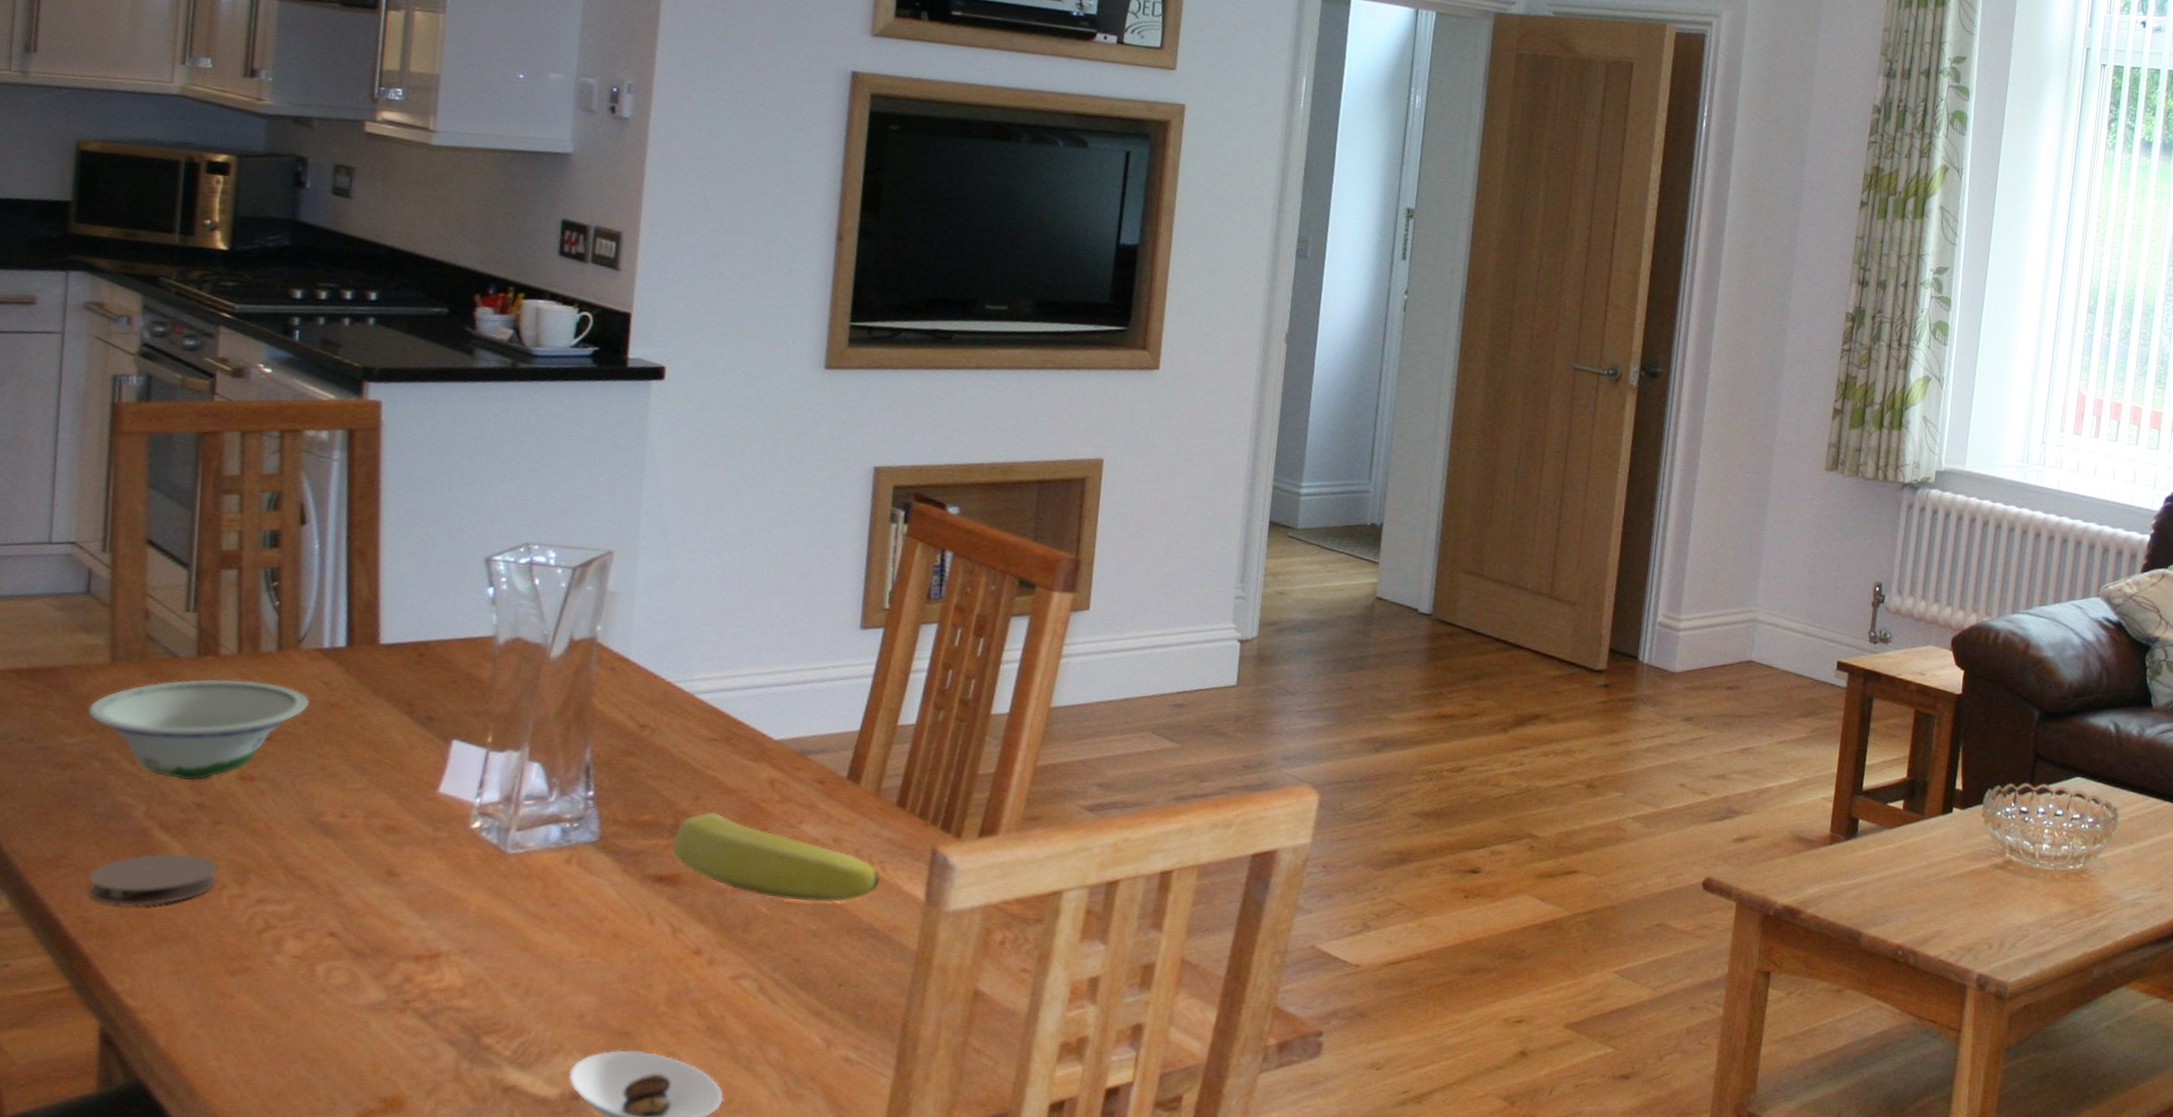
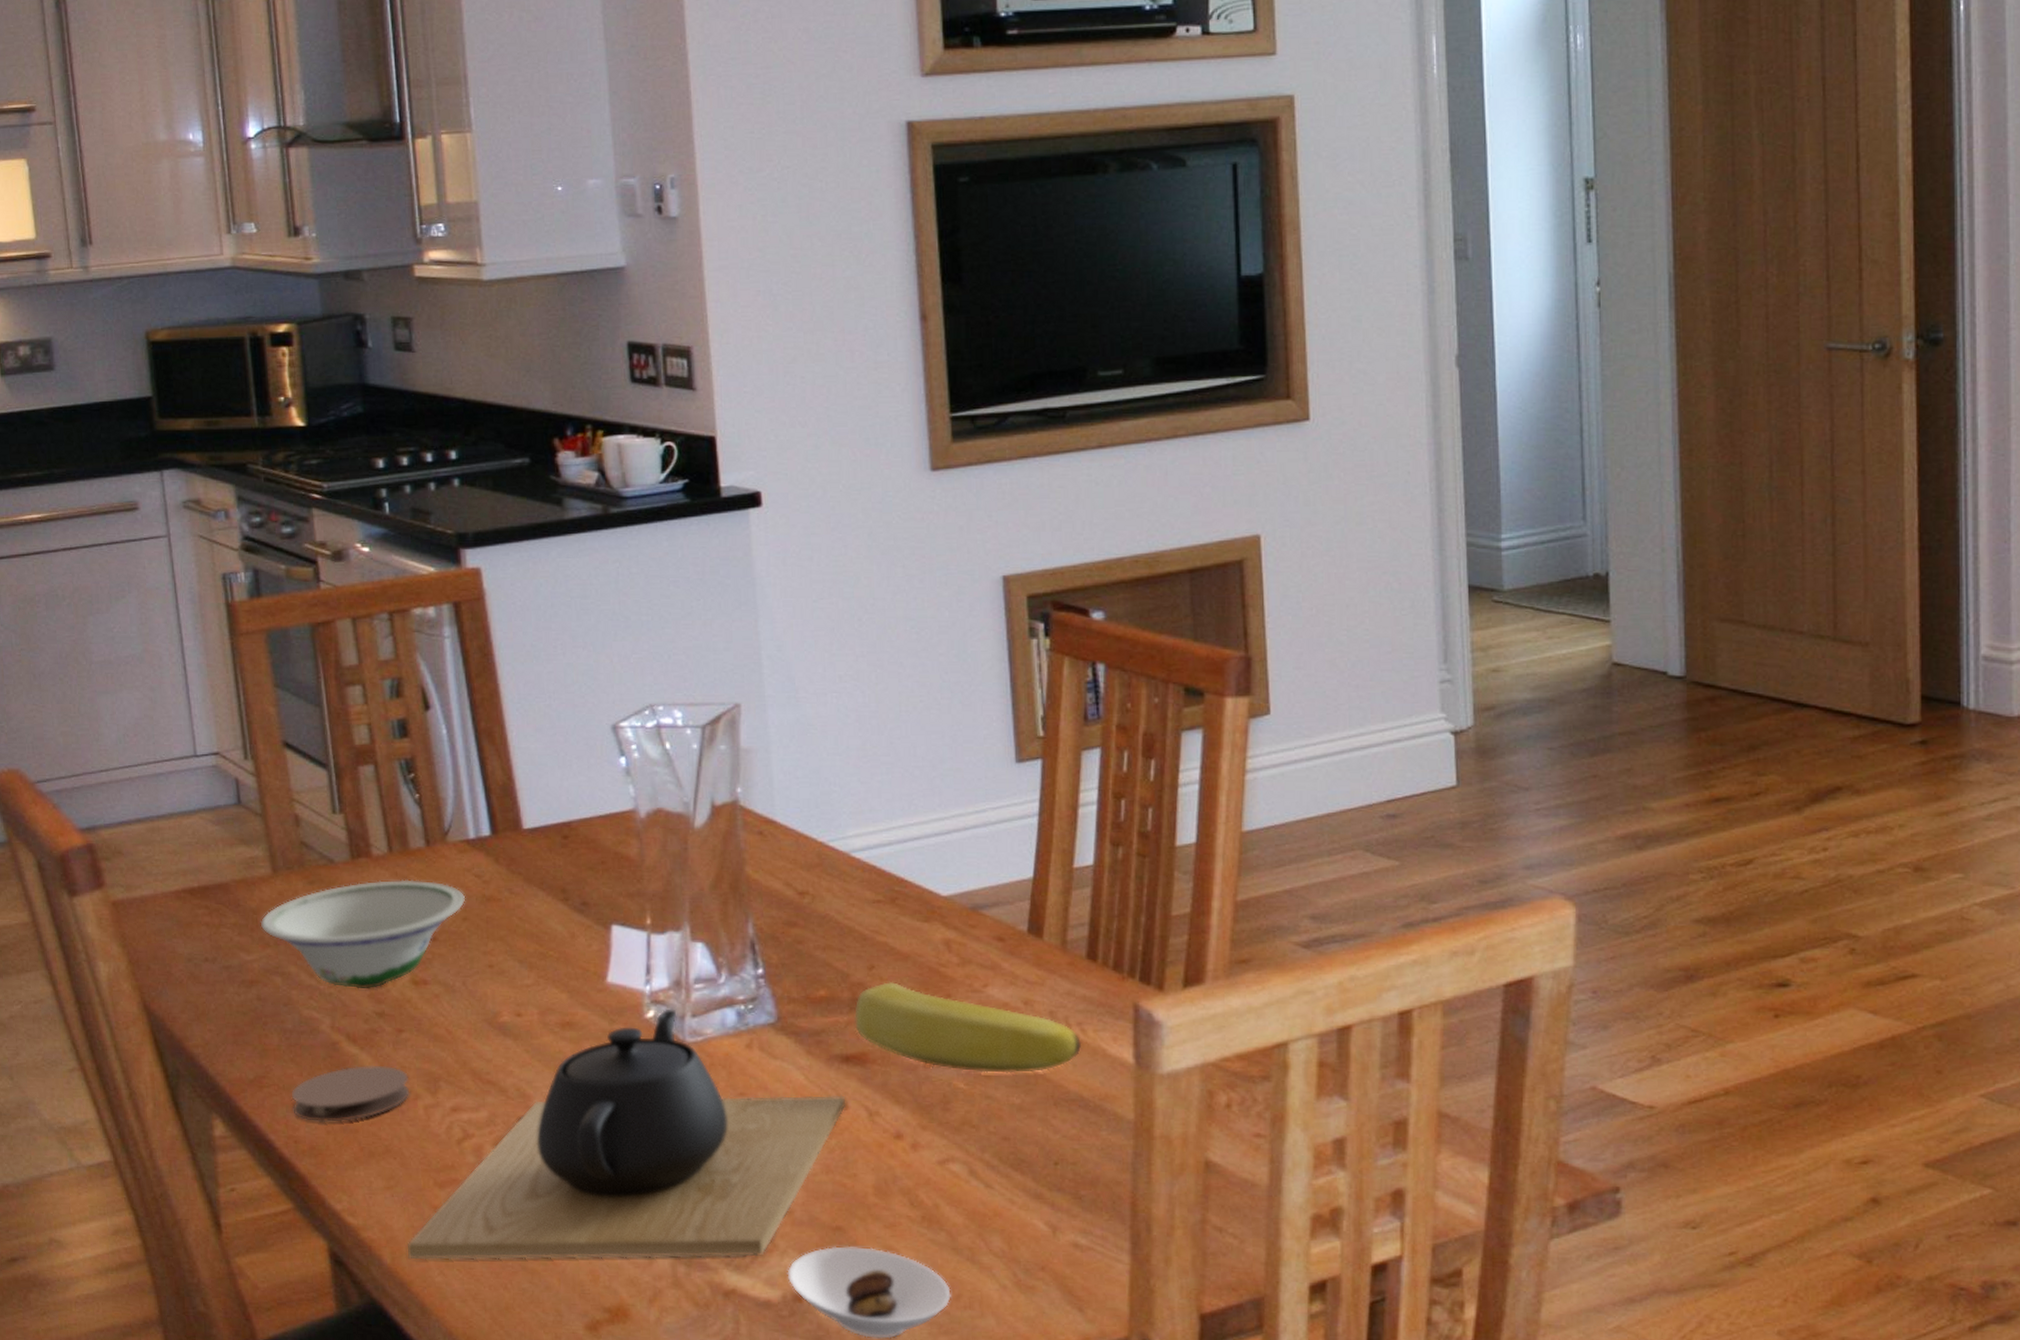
teapot: none [183,821,653,1056] -> present [406,1008,846,1260]

